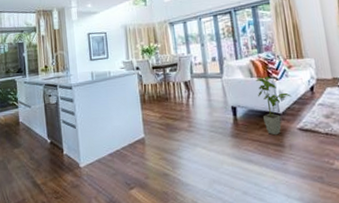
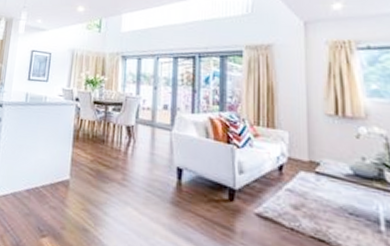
house plant: present [256,76,292,136] -> none [212,140,254,216]

